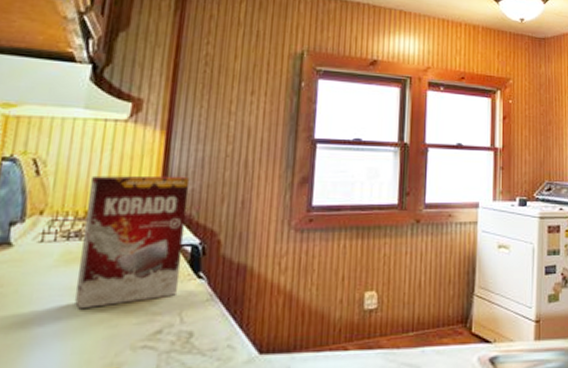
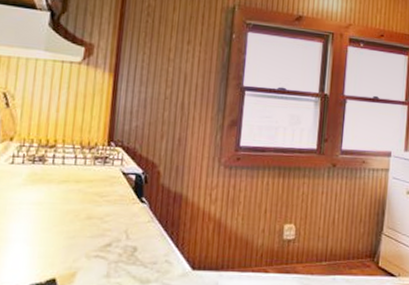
cereal box: present [75,175,190,310] -> none [40,109,134,222]

